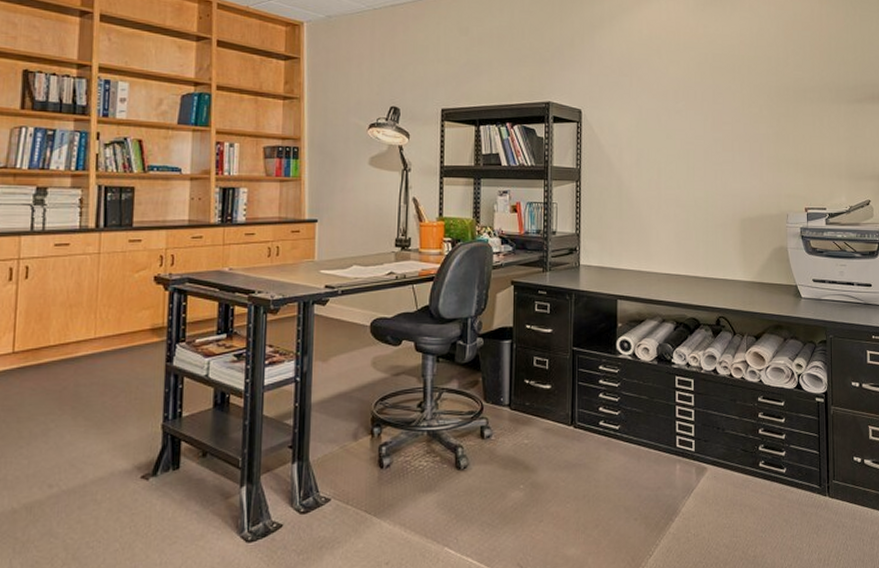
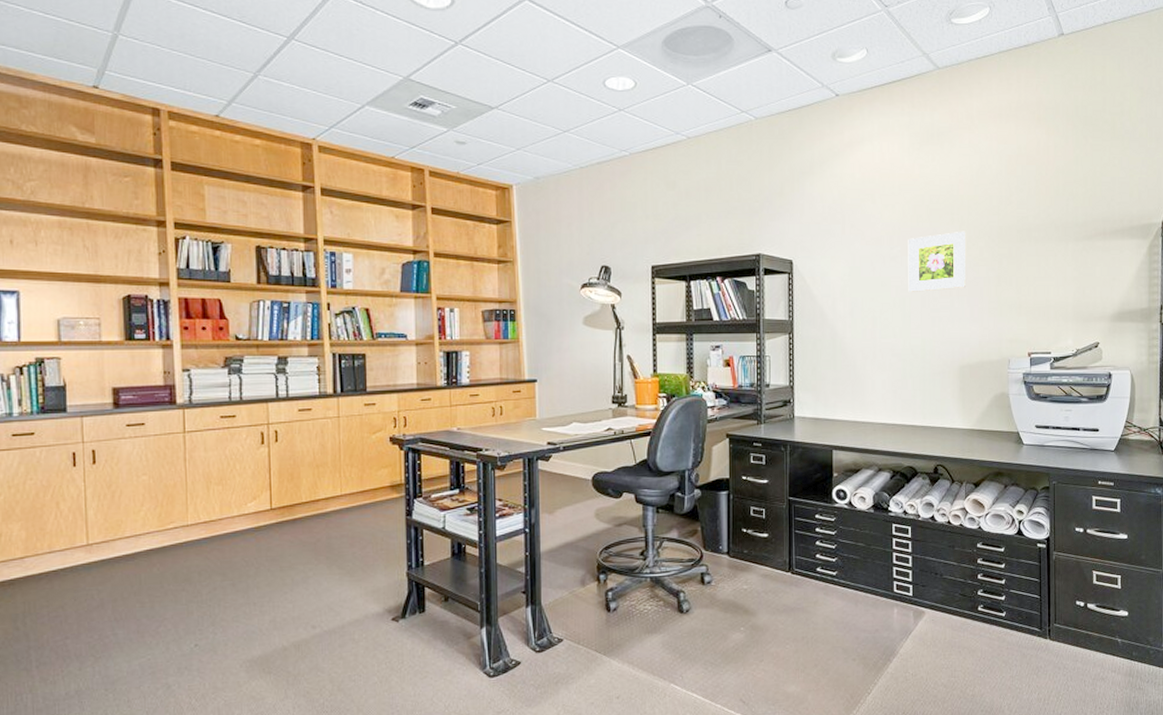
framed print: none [692,89,747,146] -> present [908,231,967,292]

